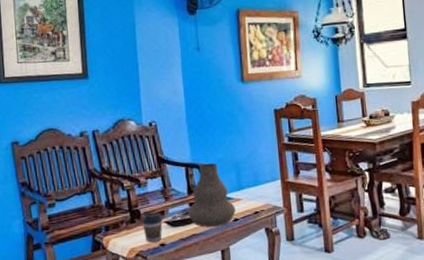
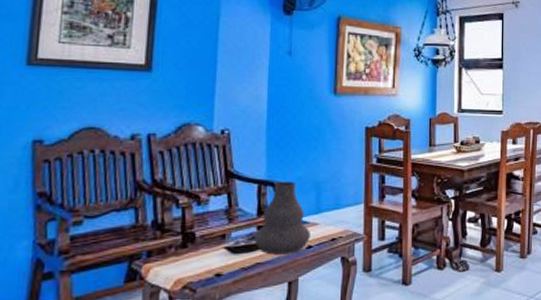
coffee cup: present [142,211,163,243] -> none [196,235,222,273]

